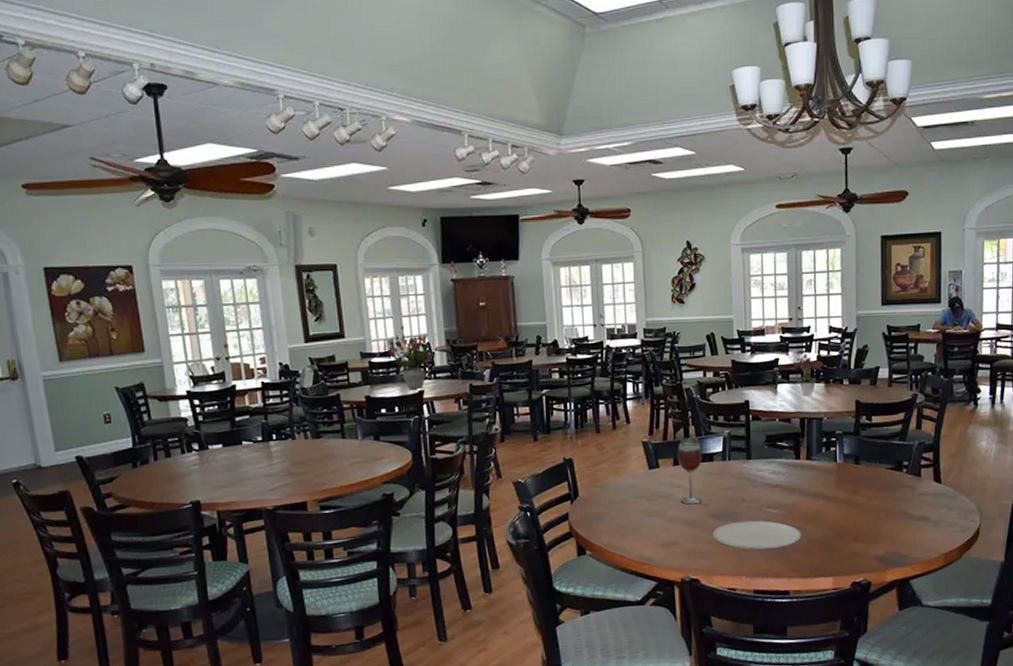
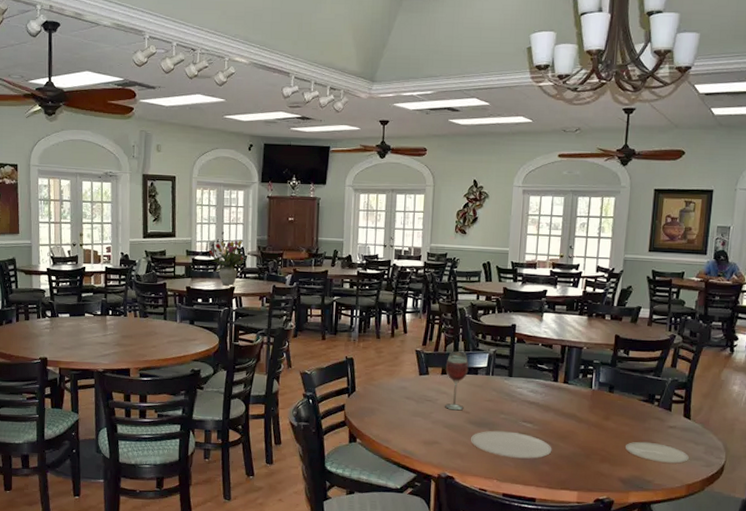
flower arrangement: present [793,350,824,396] -> none [560,284,589,327]
plate: none [878,513,943,534] -> present [625,441,689,464]

